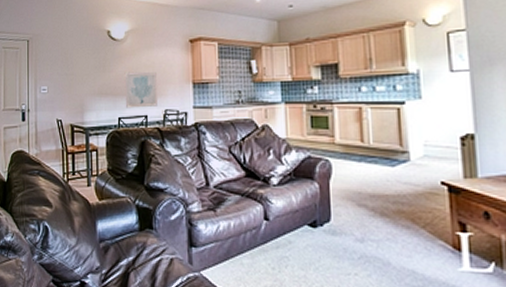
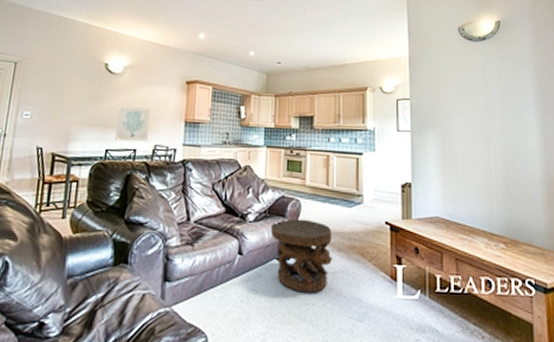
side table: none [297,181,377,262] -> present [270,219,334,293]

